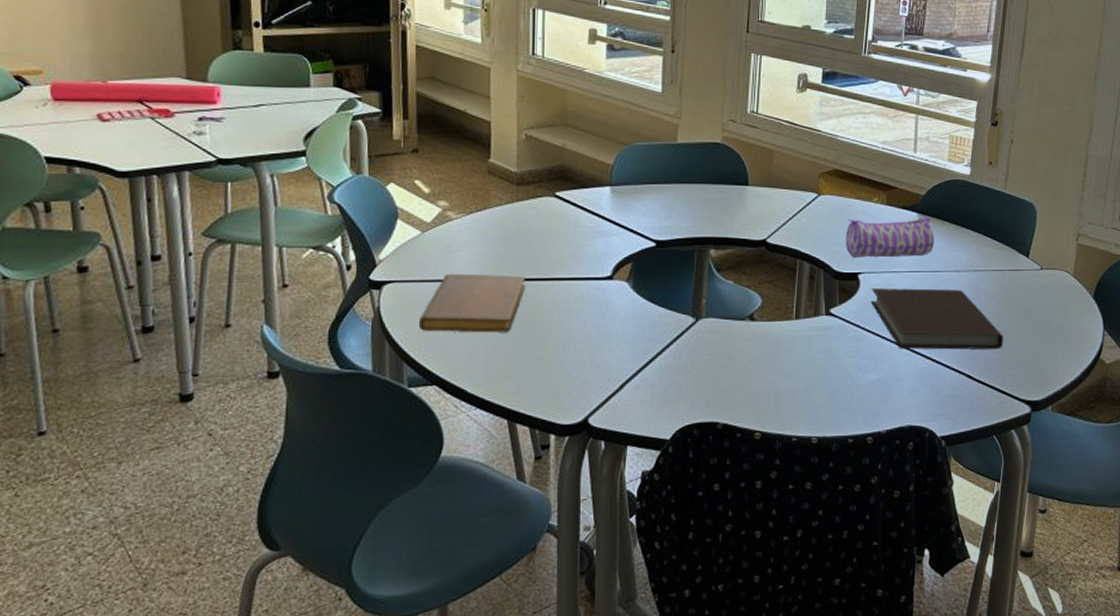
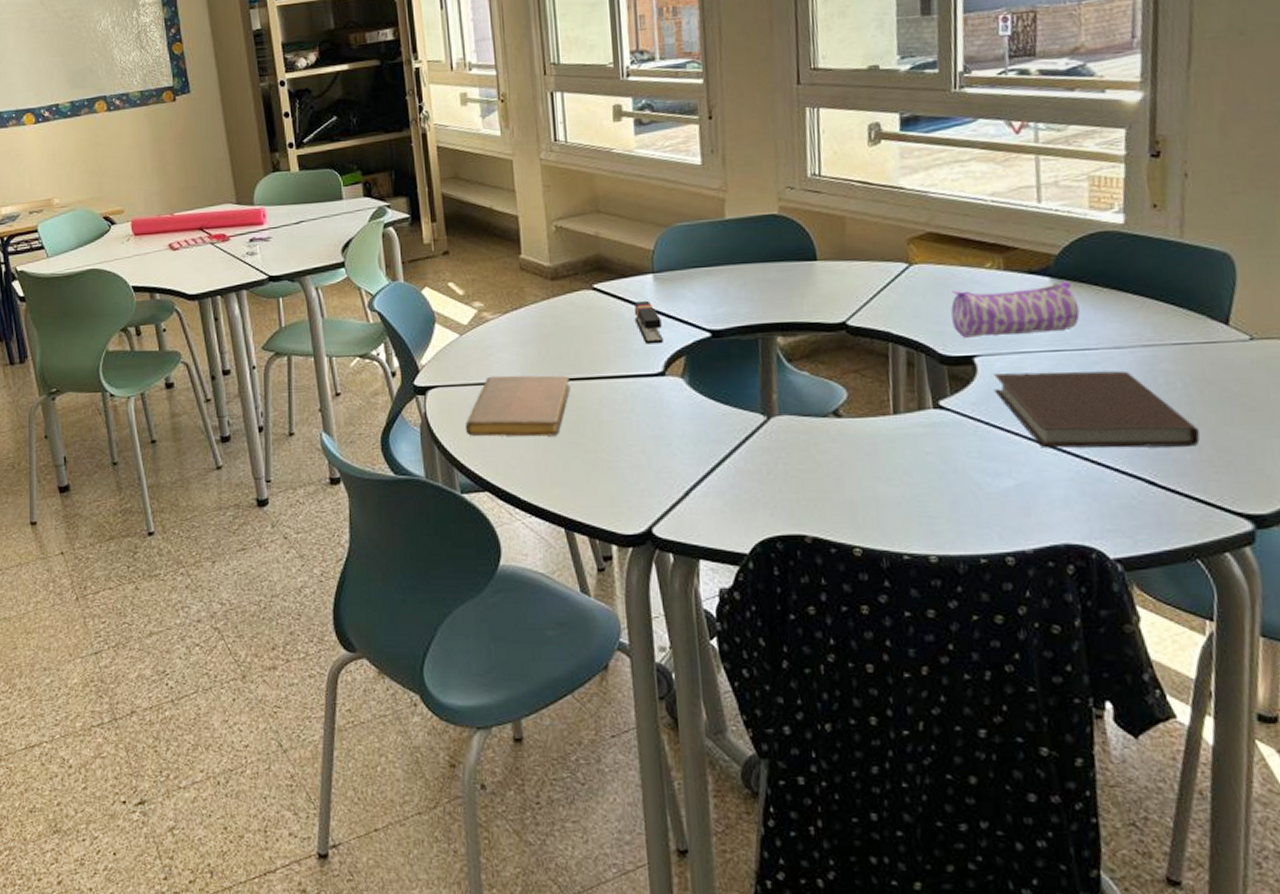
stapler: none [590,210,614,250] -> present [634,300,663,344]

